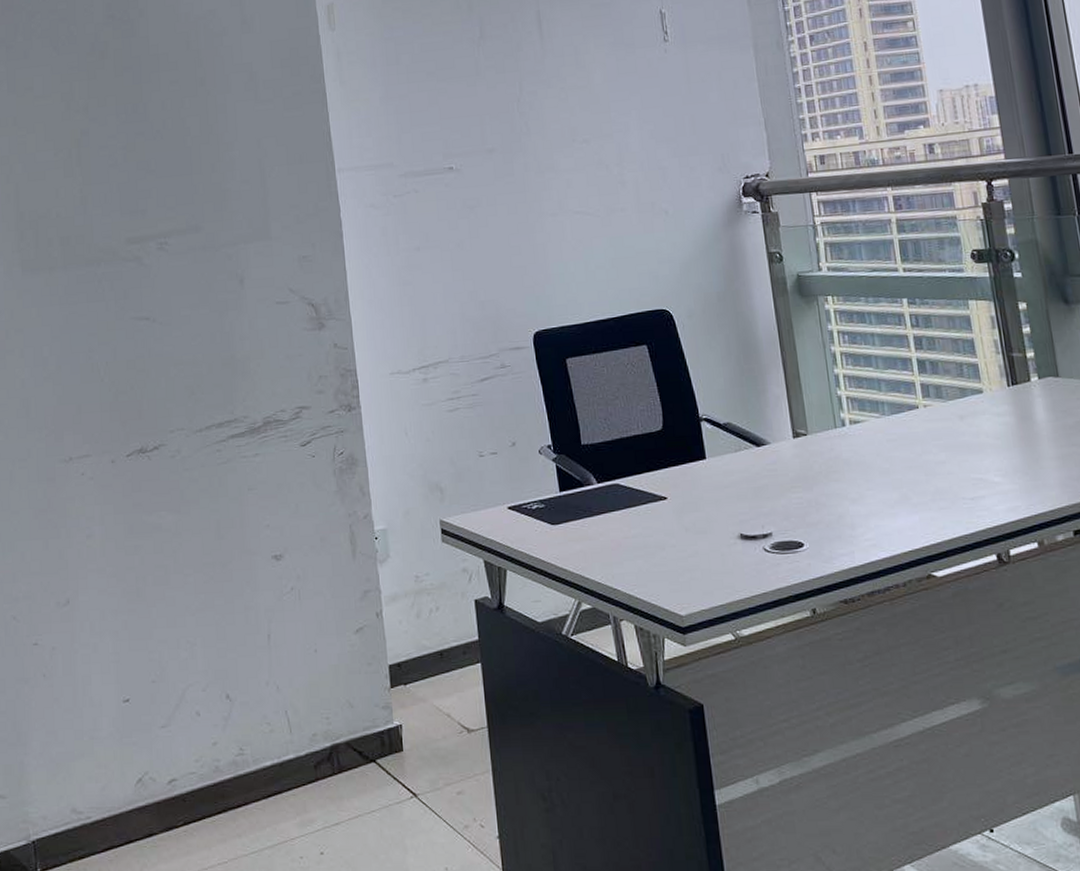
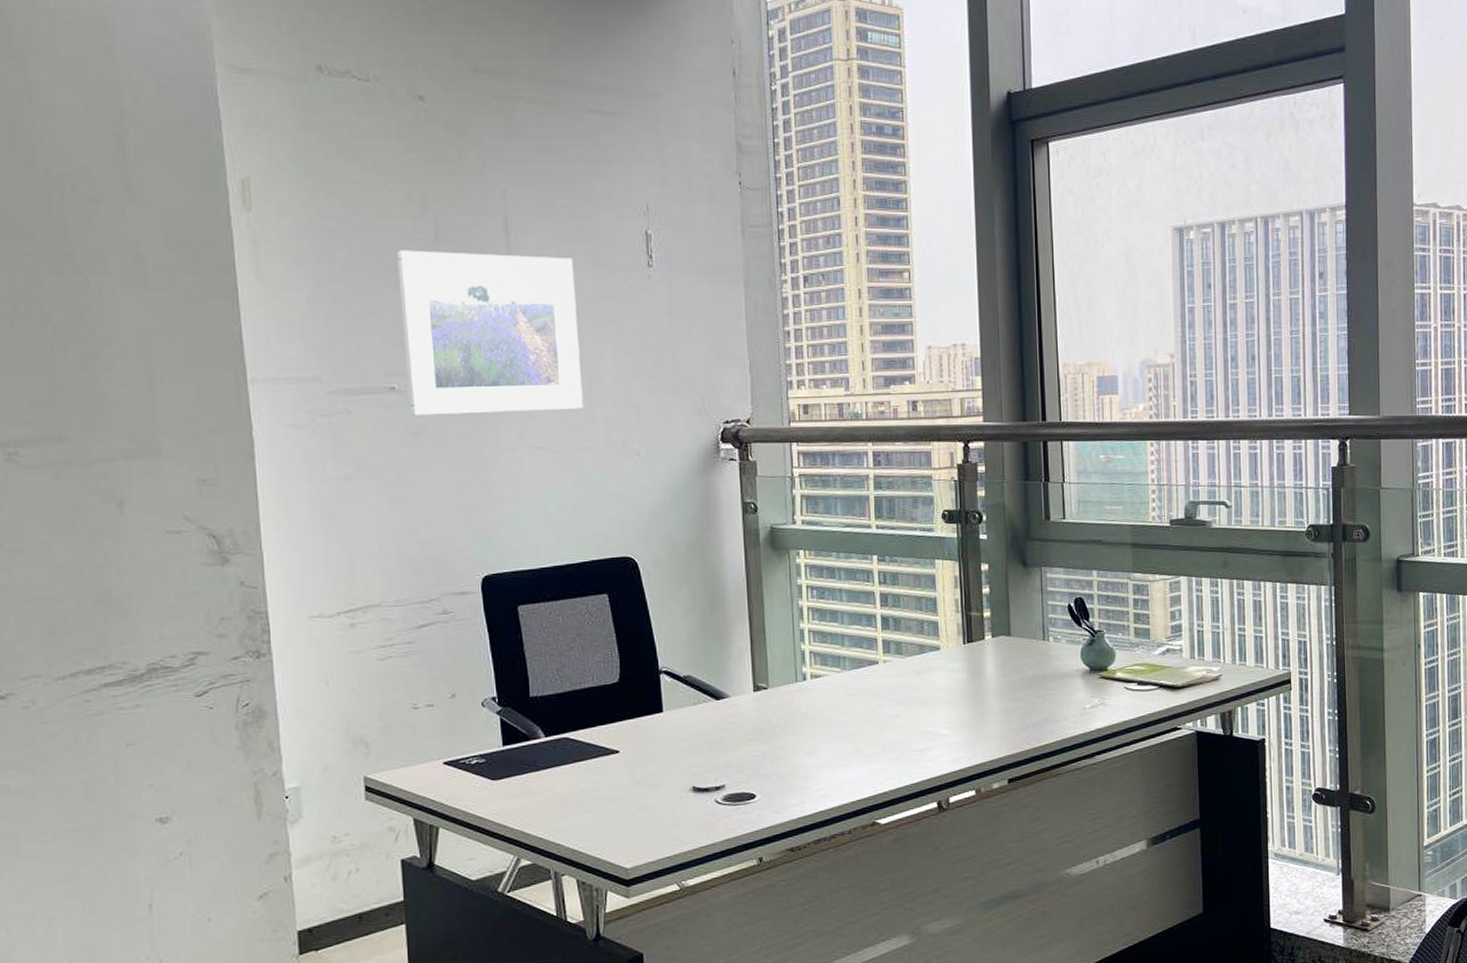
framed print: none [450,41,614,191] -> present [397,250,583,415]

